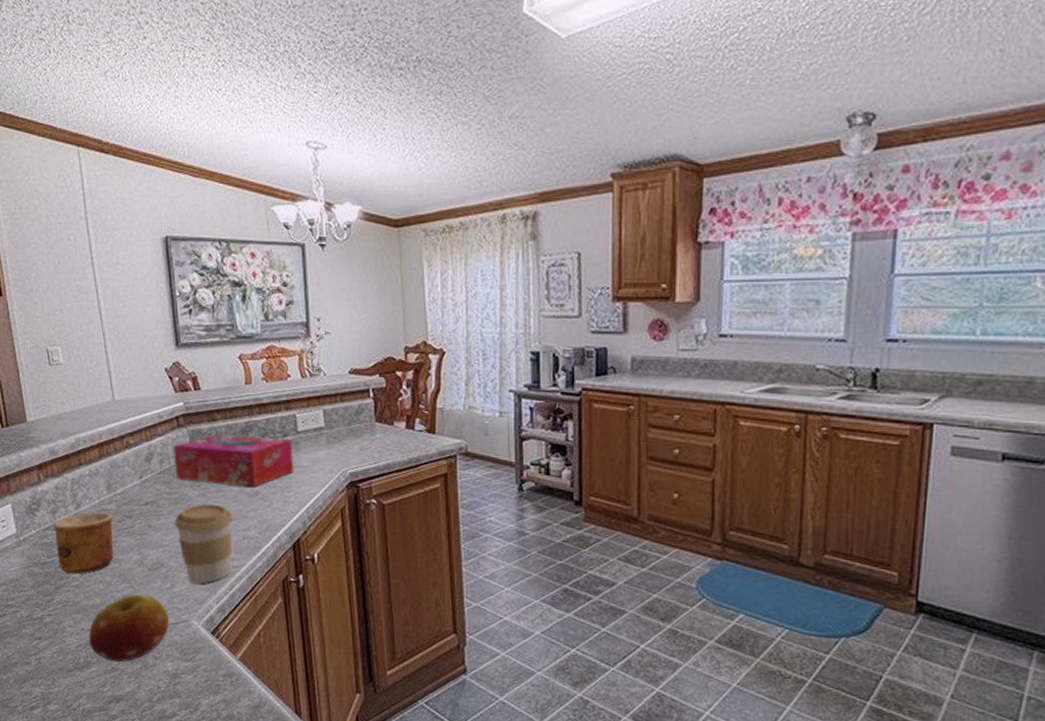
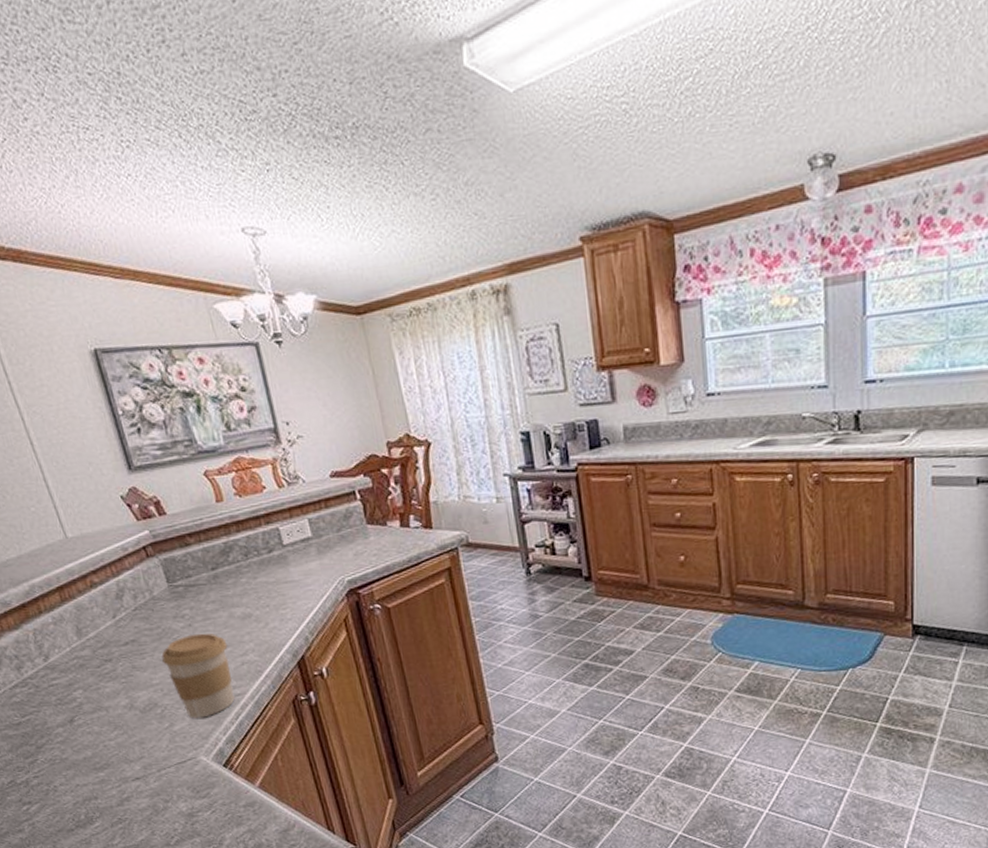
cup: present [53,512,114,575] -> none [20,660,99,731]
fruit: present [88,593,170,663] -> none [84,738,176,813]
tissue box: present [174,434,294,487] -> none [146,554,287,613]

